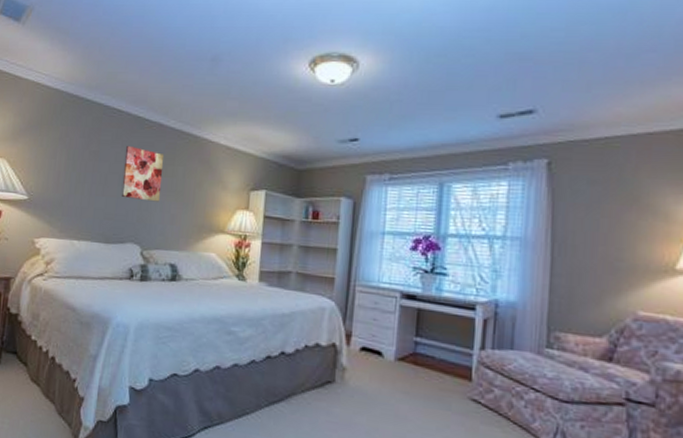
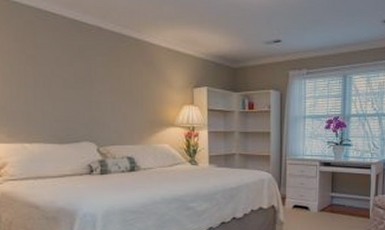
wall art: present [121,146,165,202] -> none [65,50,110,102]

